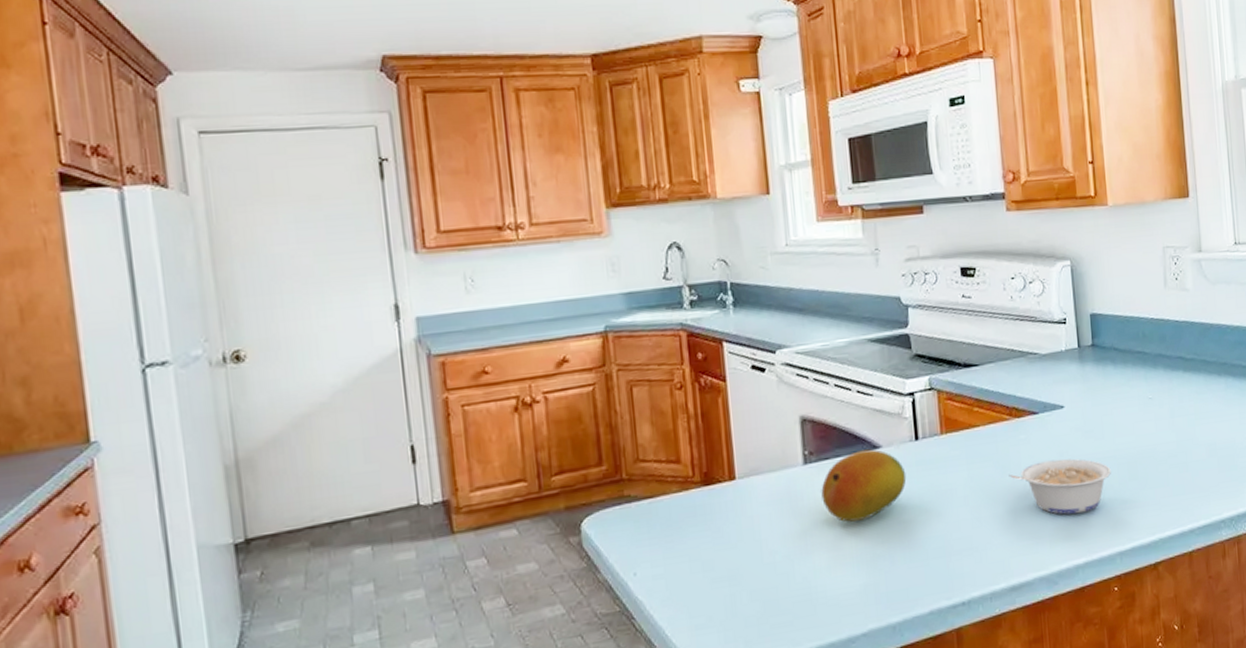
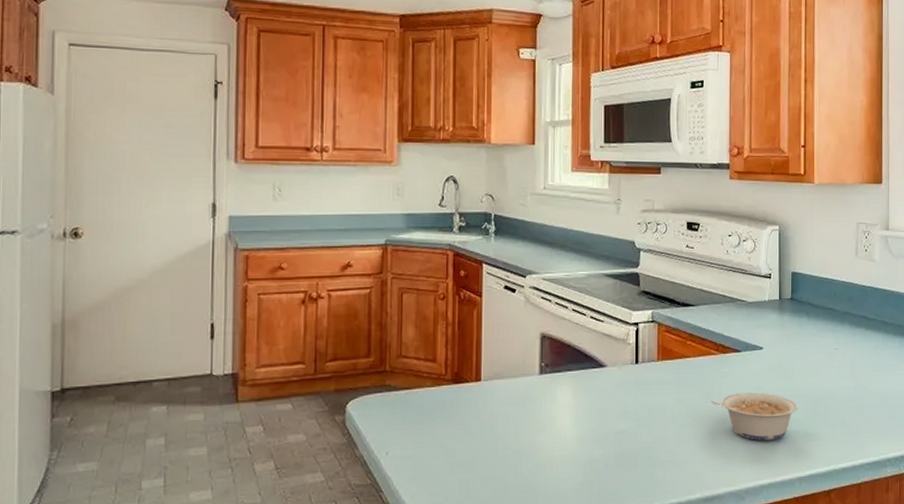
fruit: present [821,449,907,522] -> none [552,367,625,428]

